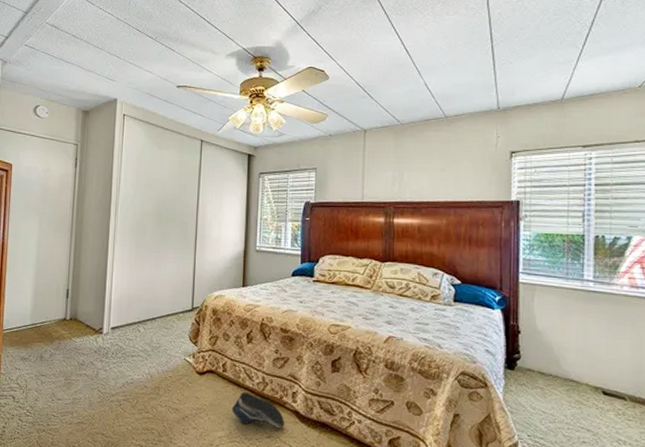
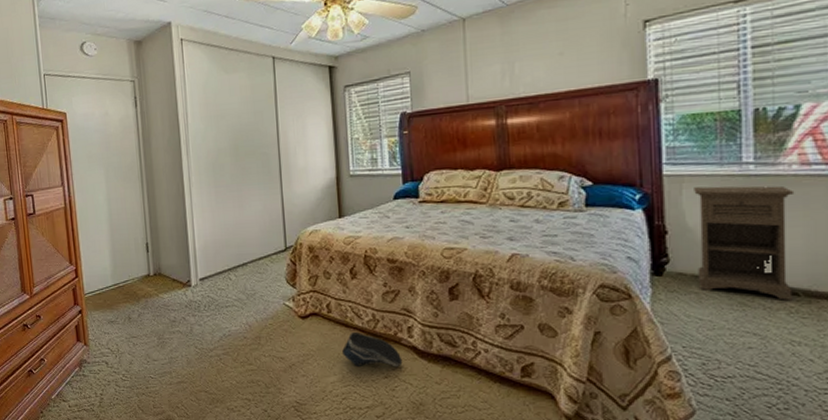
nightstand: none [543,296,625,403] -> present [694,185,795,300]

